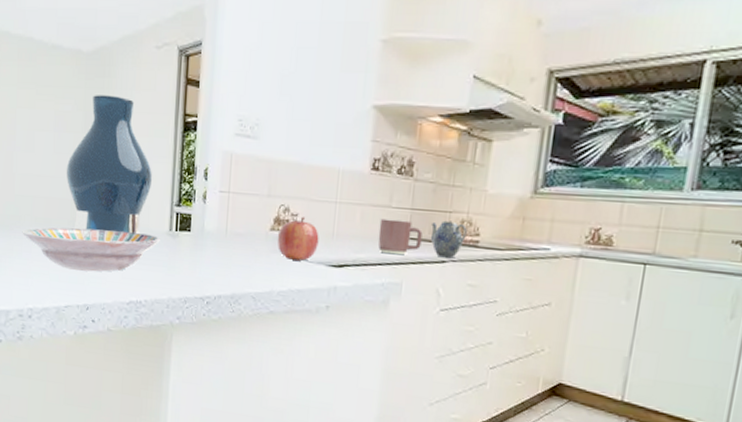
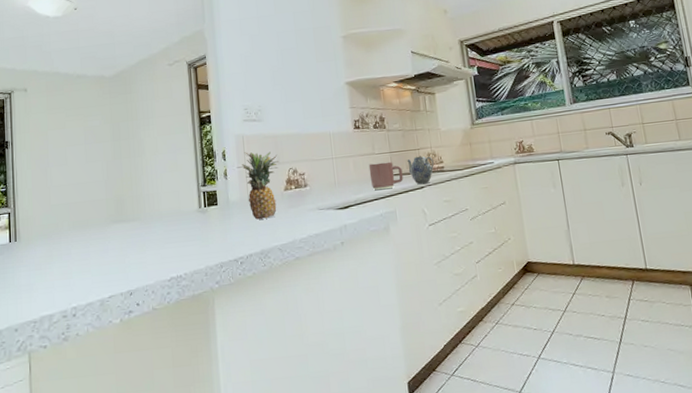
bowl: present [22,227,160,272] -> none [60,214,192,262]
vase: present [66,95,153,235] -> none [99,107,179,225]
fruit: none [224,174,270,260] -> present [241,151,280,220]
fruit: present [277,216,319,261] -> none [291,174,326,211]

